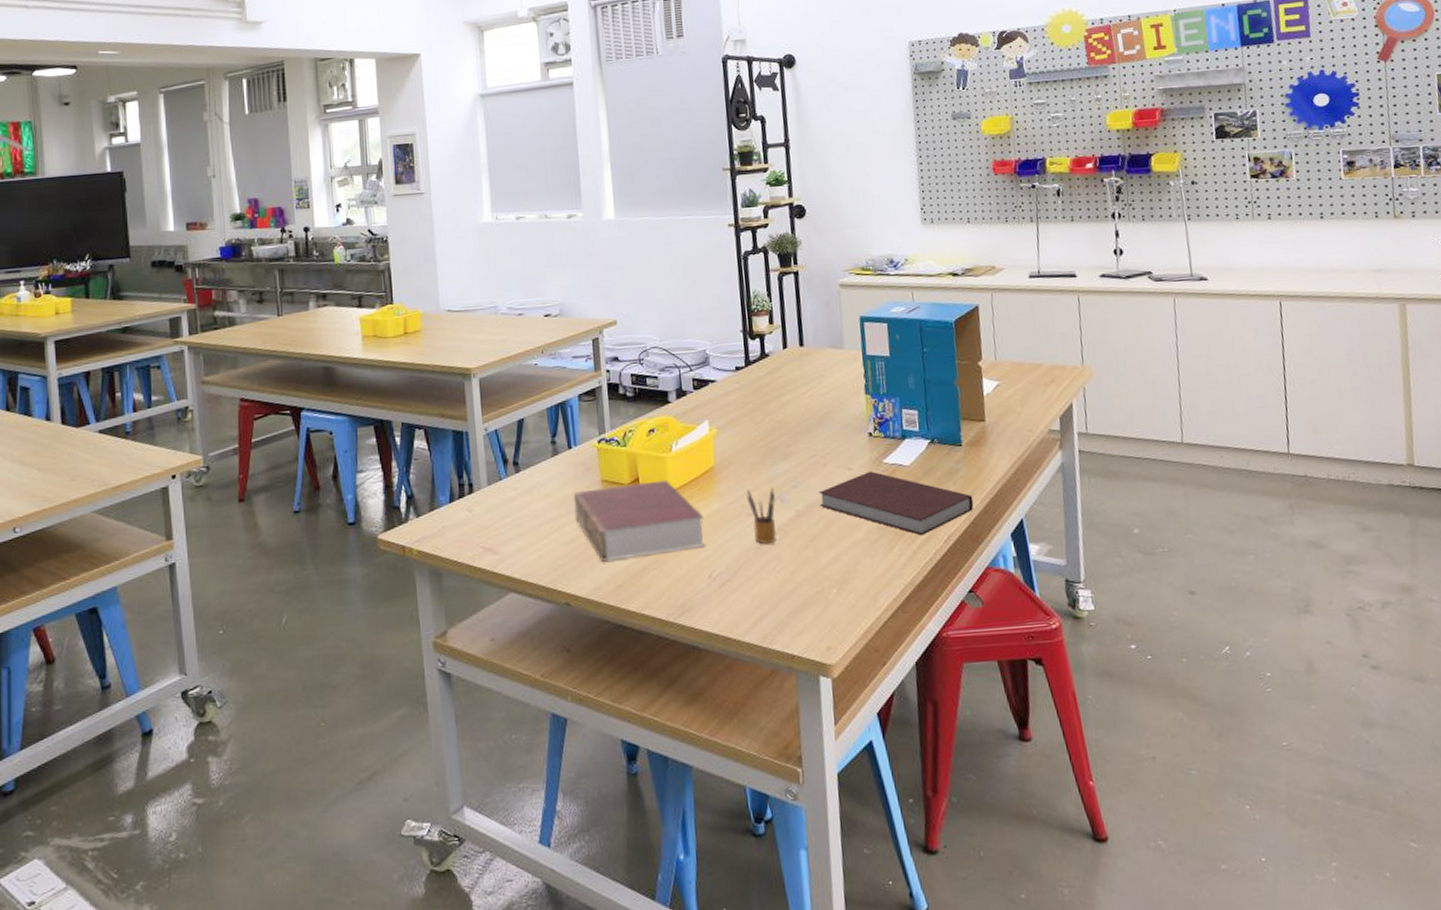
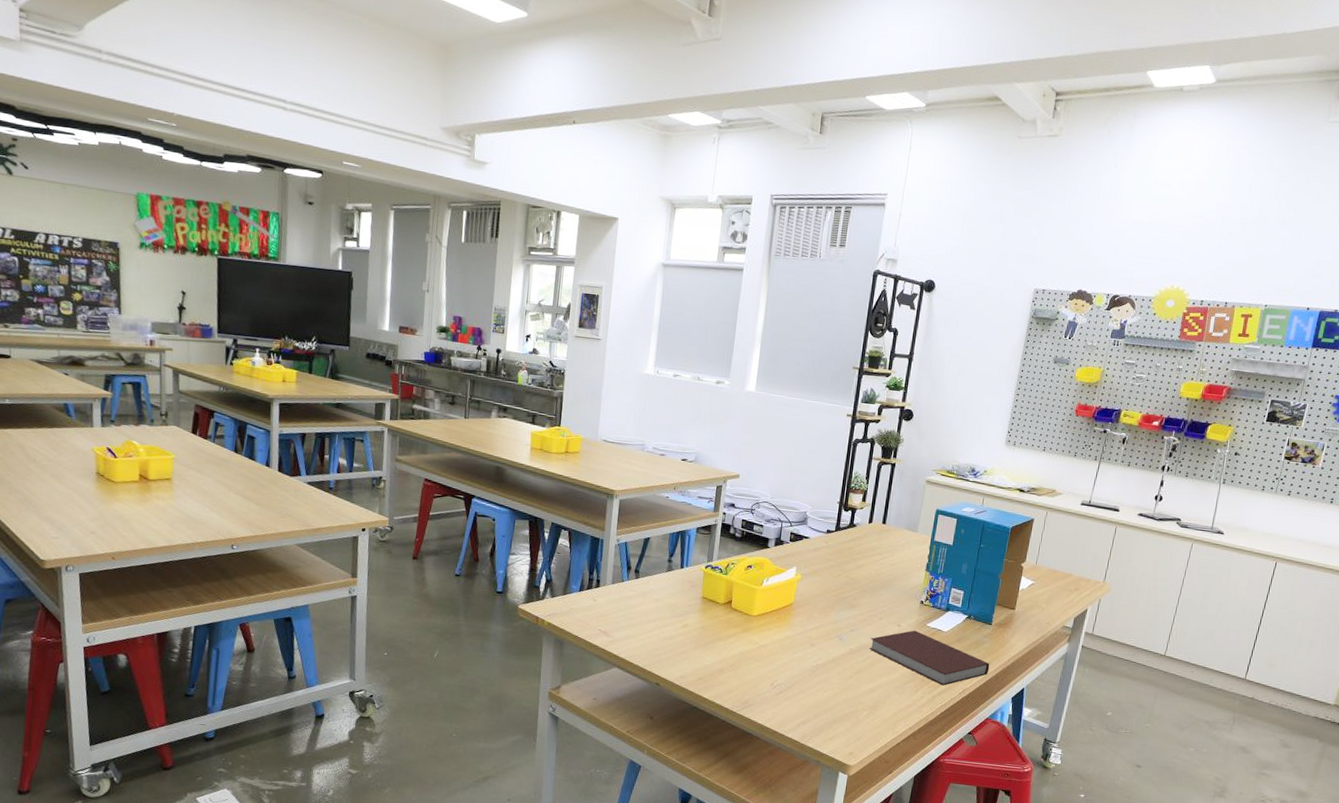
book: present [573,480,706,562] -> none [676,602,776,662]
pencil box: present [746,488,777,545] -> none [813,625,837,670]

